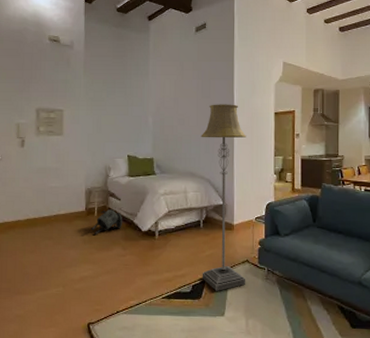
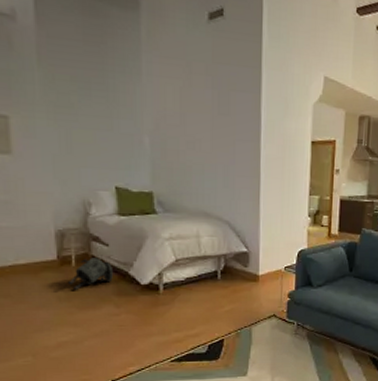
floor lamp: present [201,104,247,291] -> none [217,124,277,350]

